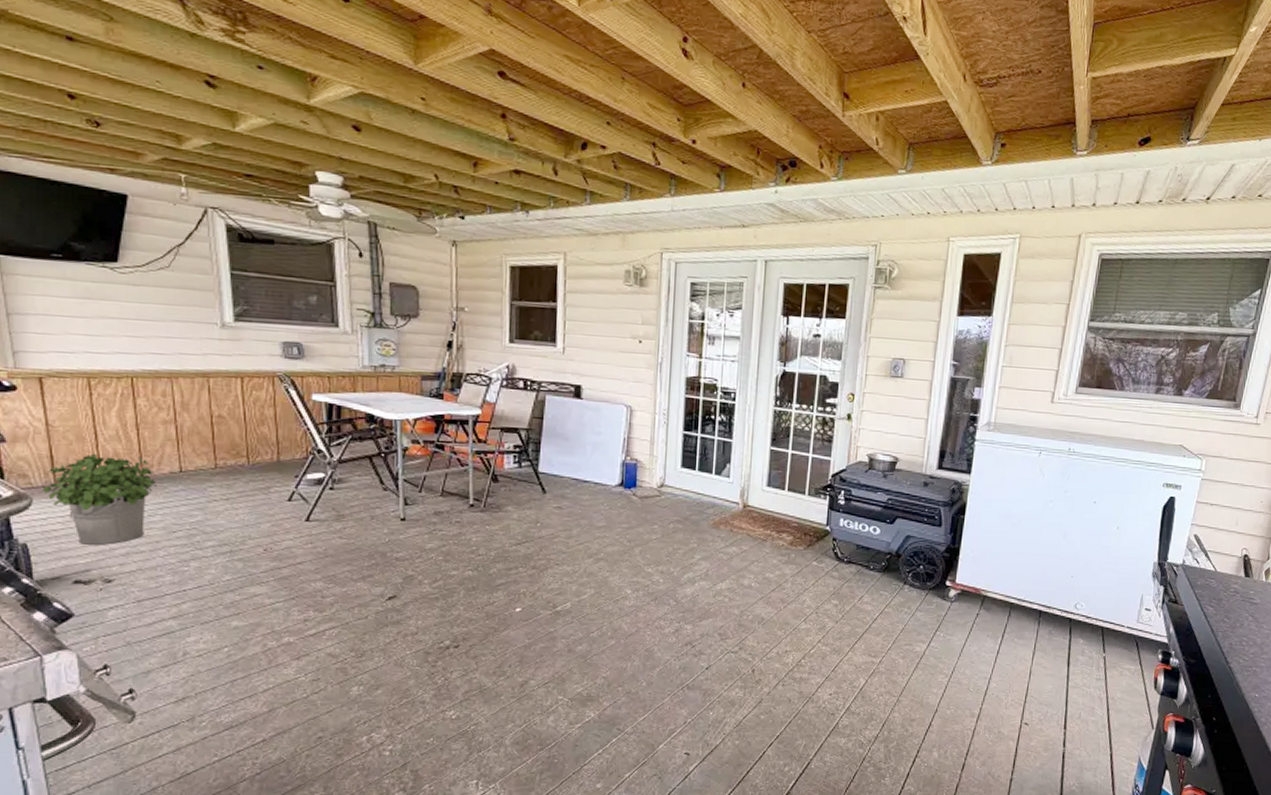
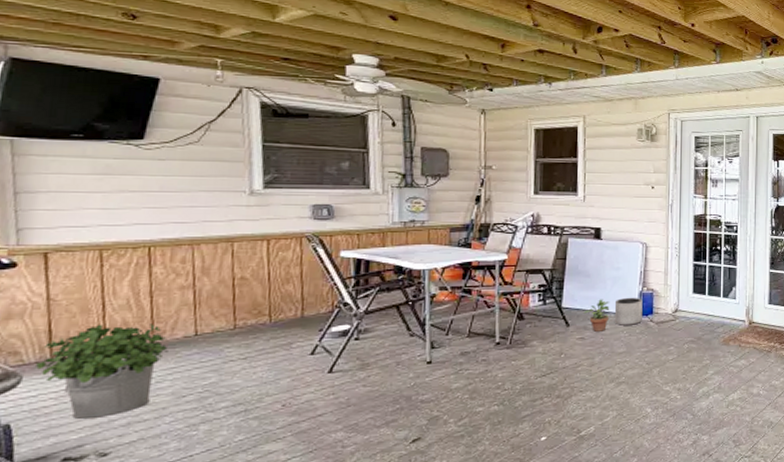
potted plant: none [562,466,590,502] -> present [584,299,610,332]
planter: none [594,466,625,498] -> present [614,297,643,326]

